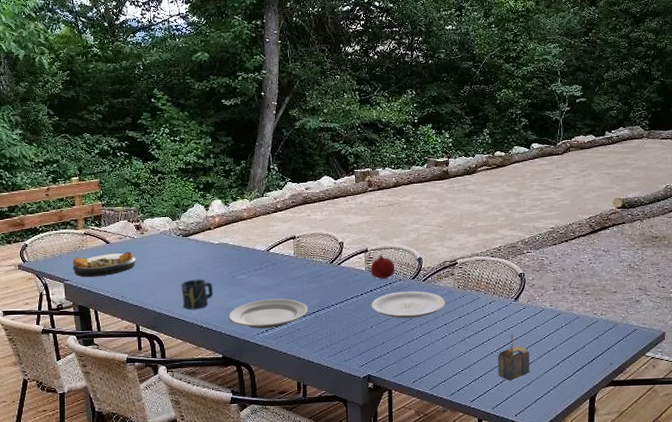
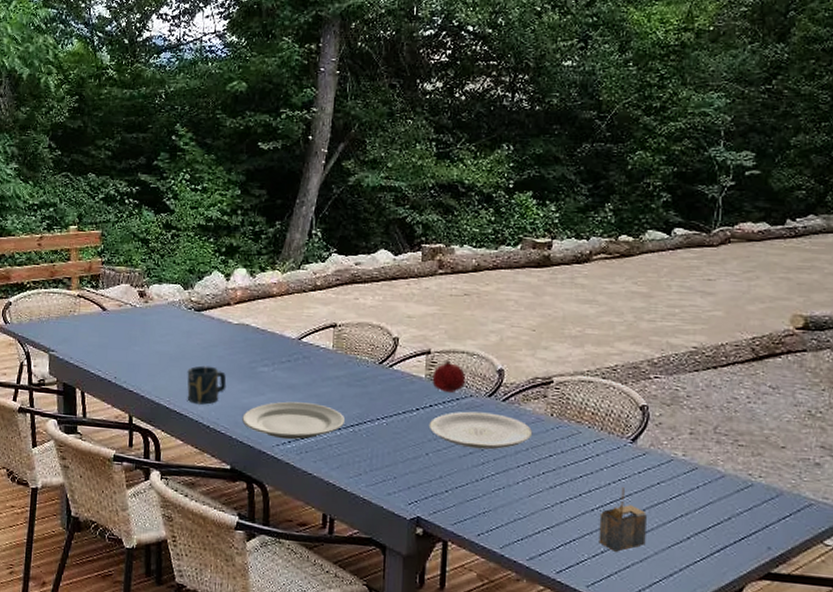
plate: present [73,252,136,278] -> none [61,323,136,351]

